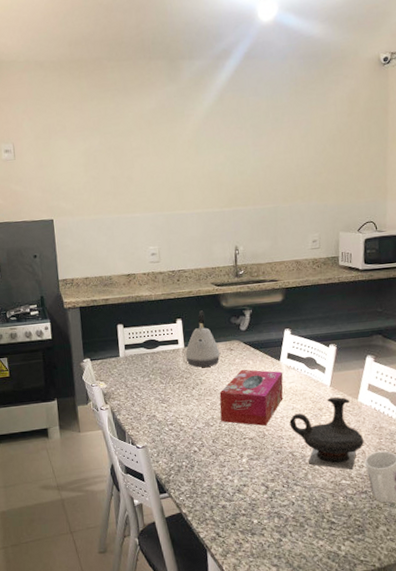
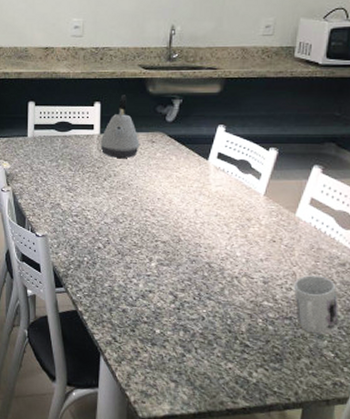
tissue box: present [219,369,284,426] -> none [132,165,210,231]
teapot: present [289,397,365,470] -> none [210,207,297,292]

